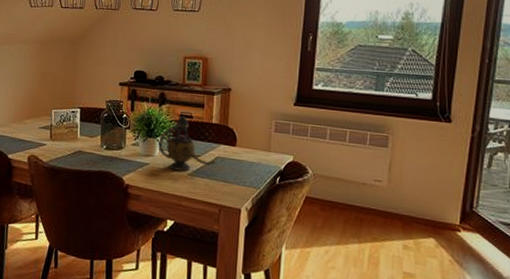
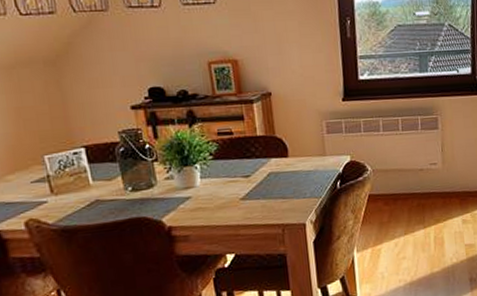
teapot: present [158,114,216,171] -> none [197,132,269,198]

